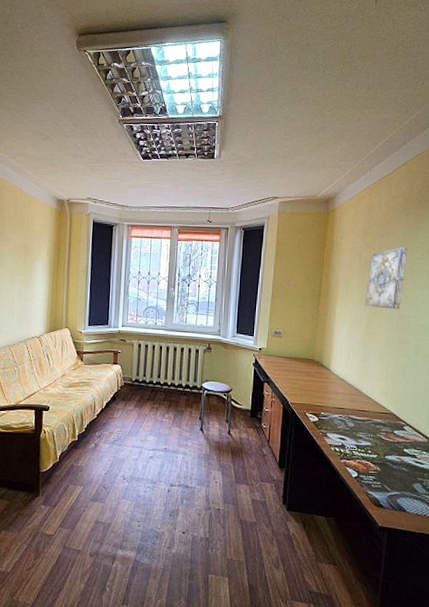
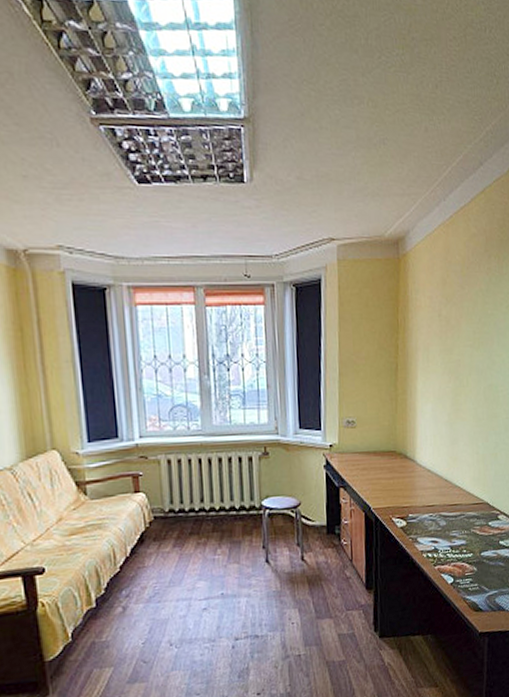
wall art: present [365,247,408,310] -> none [449,300,492,378]

